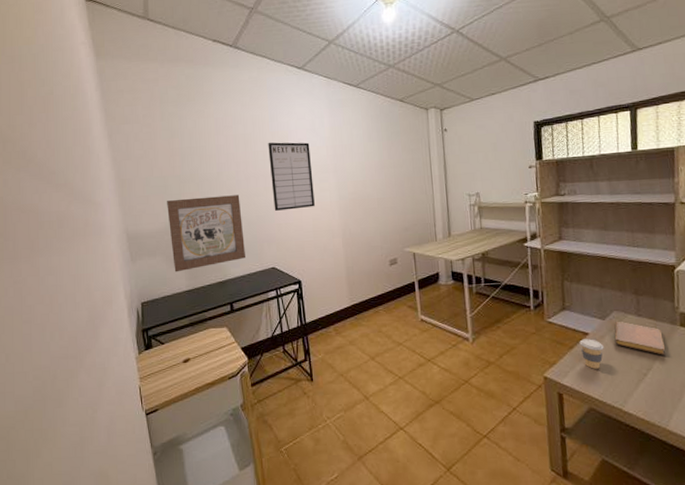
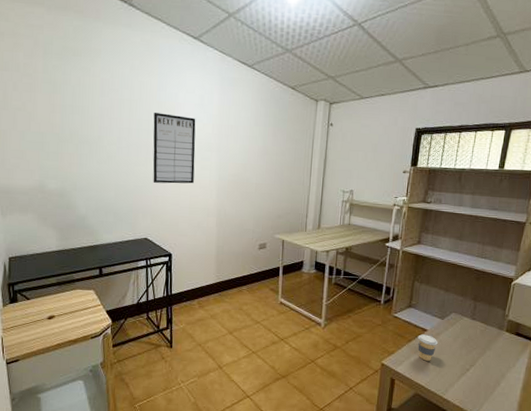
wall art: present [167,195,245,272] -> none [43,158,120,232]
notebook: present [614,321,666,355] -> none [448,322,490,355]

